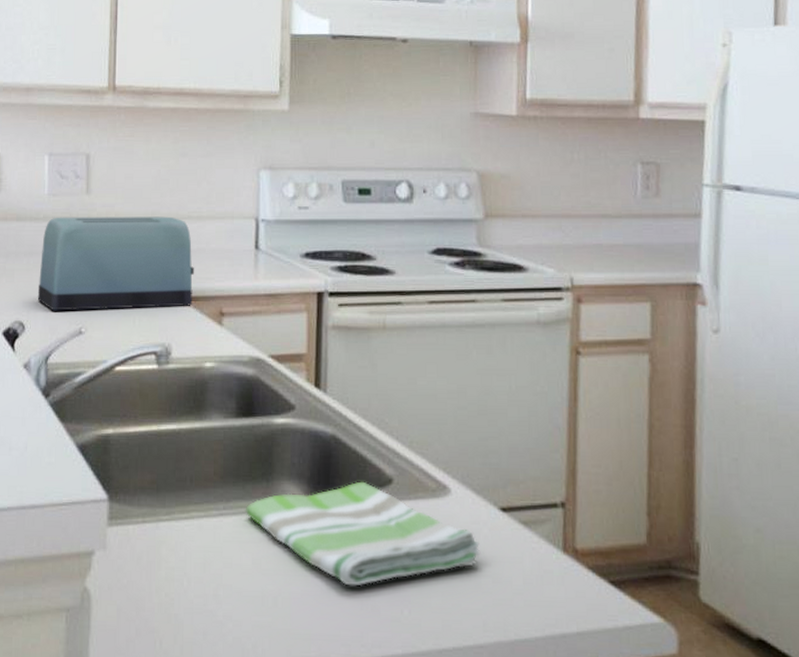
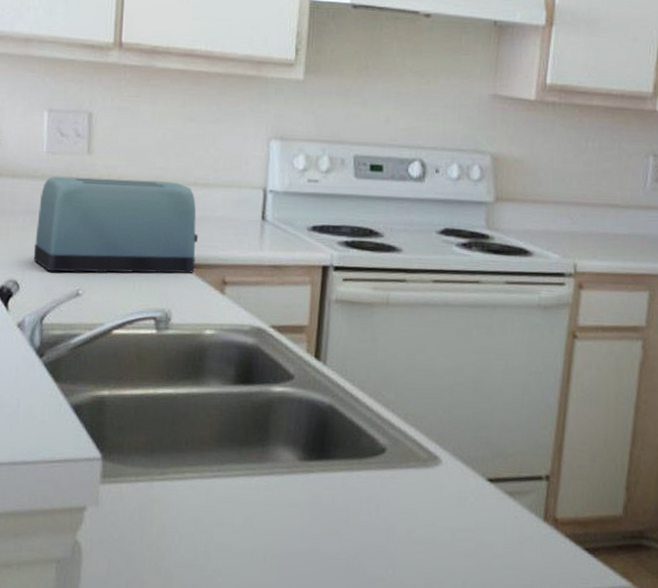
dish towel: present [245,481,481,586] -> none [239,449,466,547]

